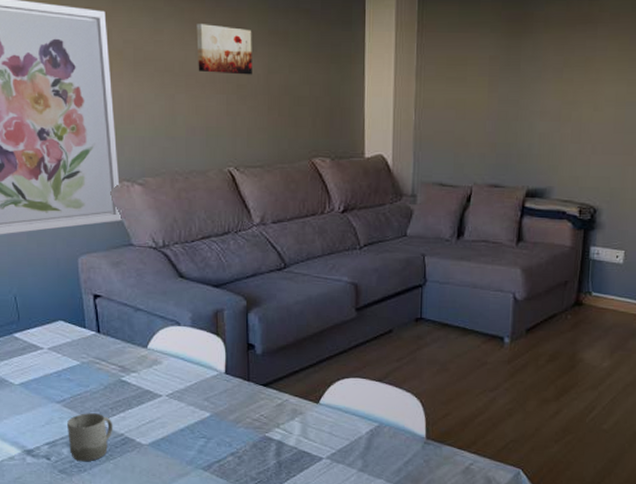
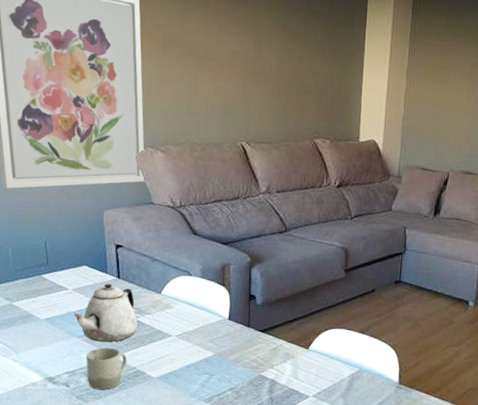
teapot: none [50,340,122,407] -> present [73,284,137,343]
wall art: present [196,24,252,75] -> none [219,16,268,64]

